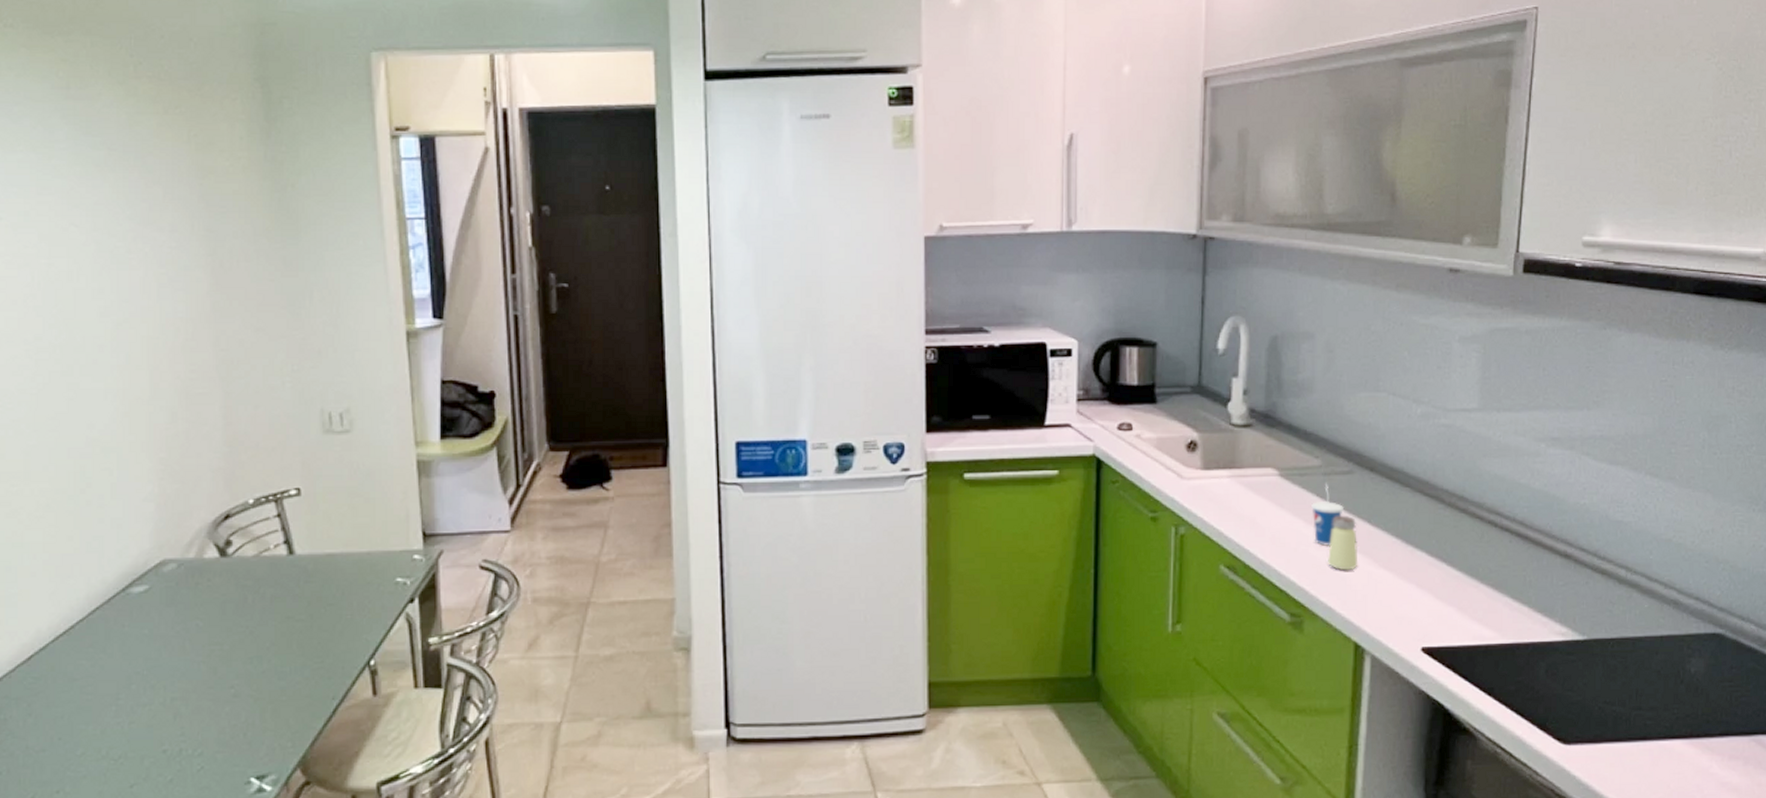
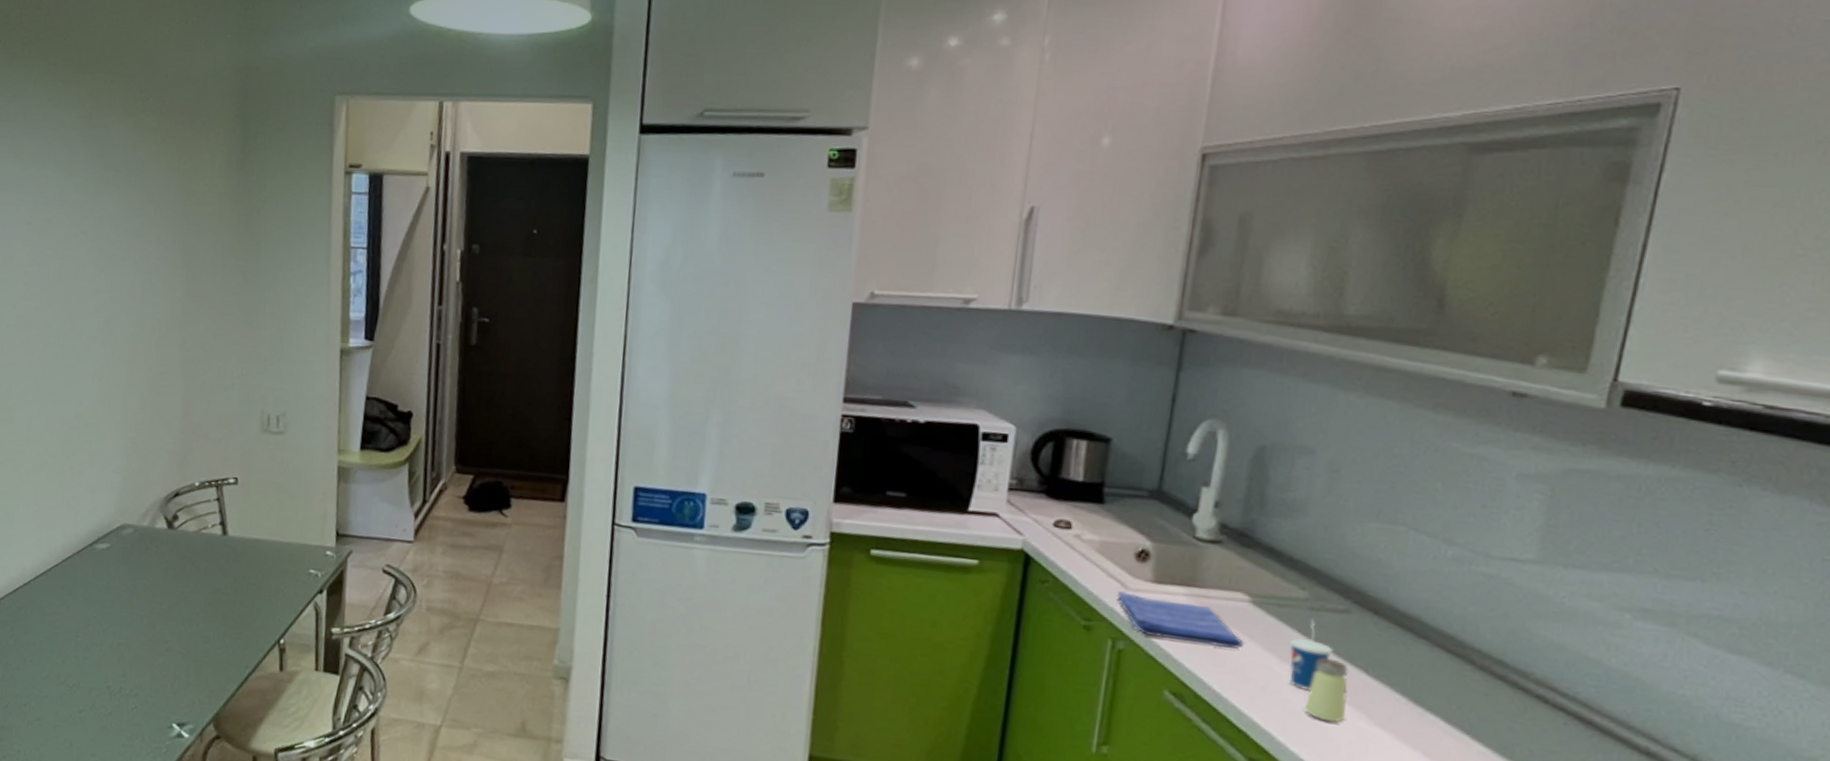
dish towel: none [1176,481,1277,520] -> present [1118,591,1243,649]

